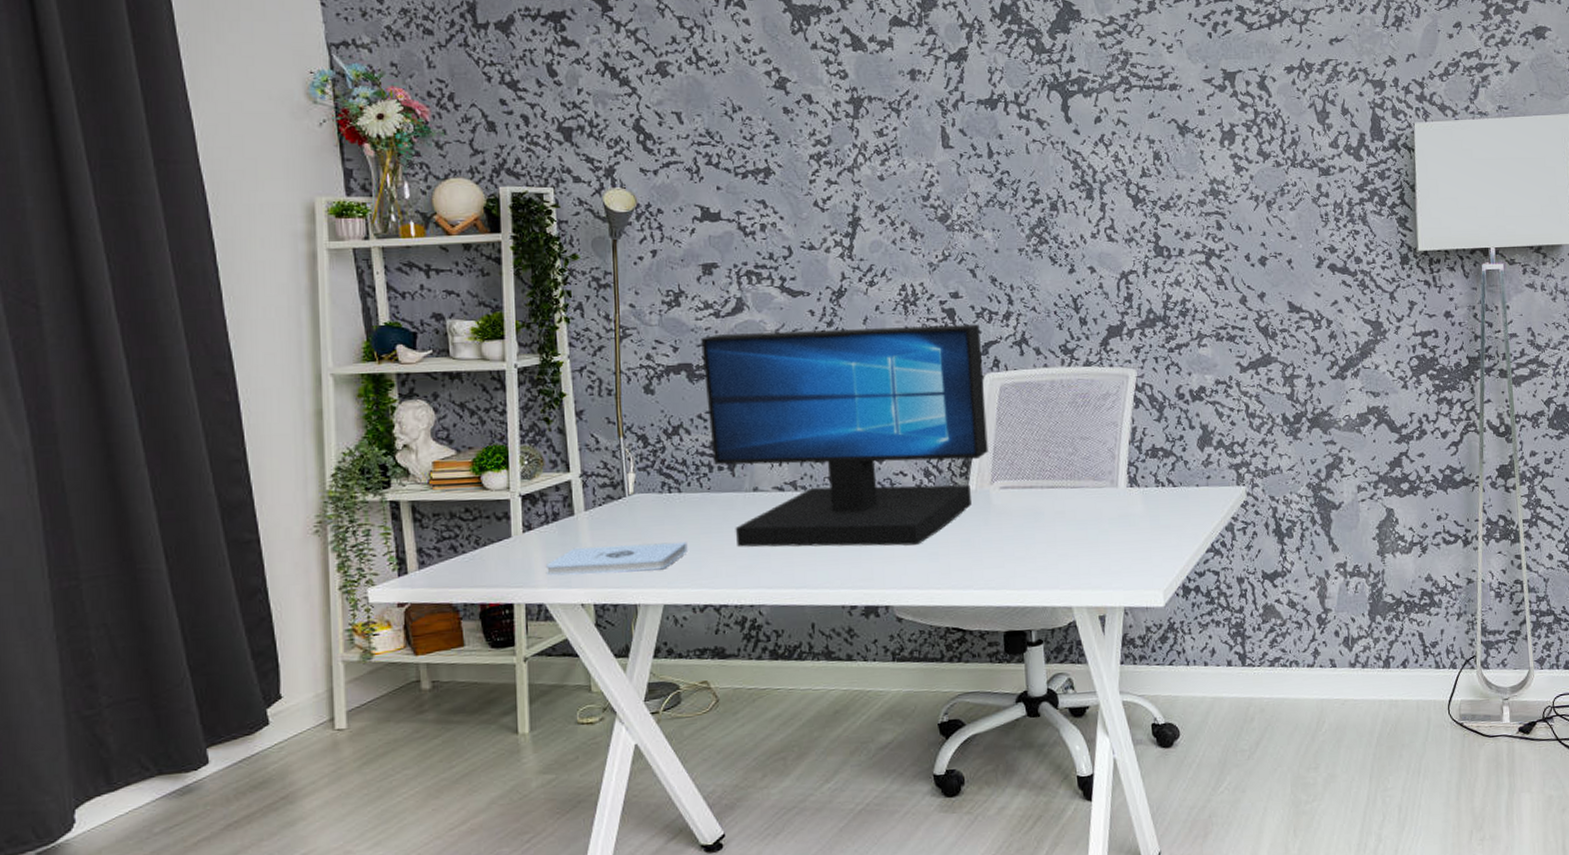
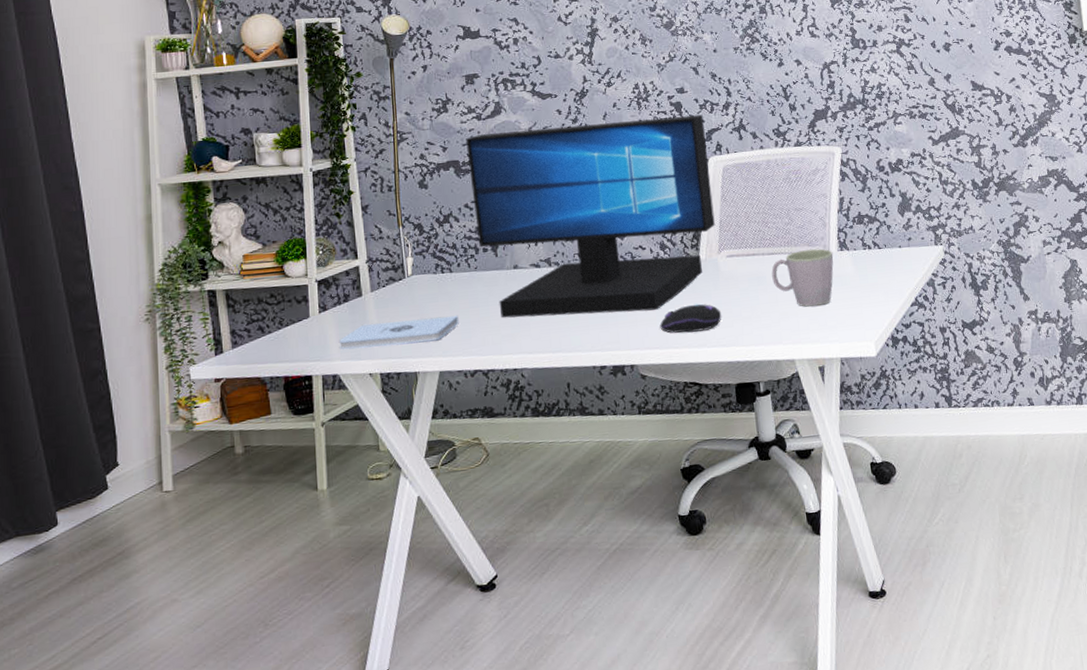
computer mouse: none [920,540,992,572] -> present [659,304,722,333]
mug: none [1050,484,1122,549] -> present [771,249,834,307]

